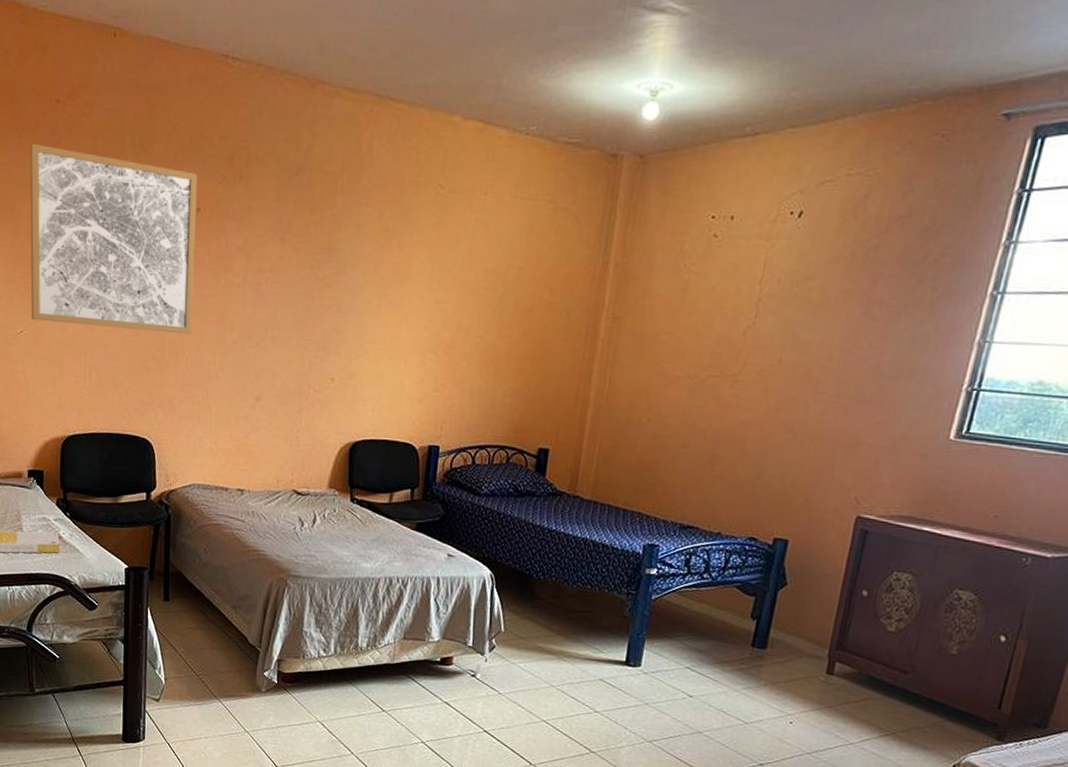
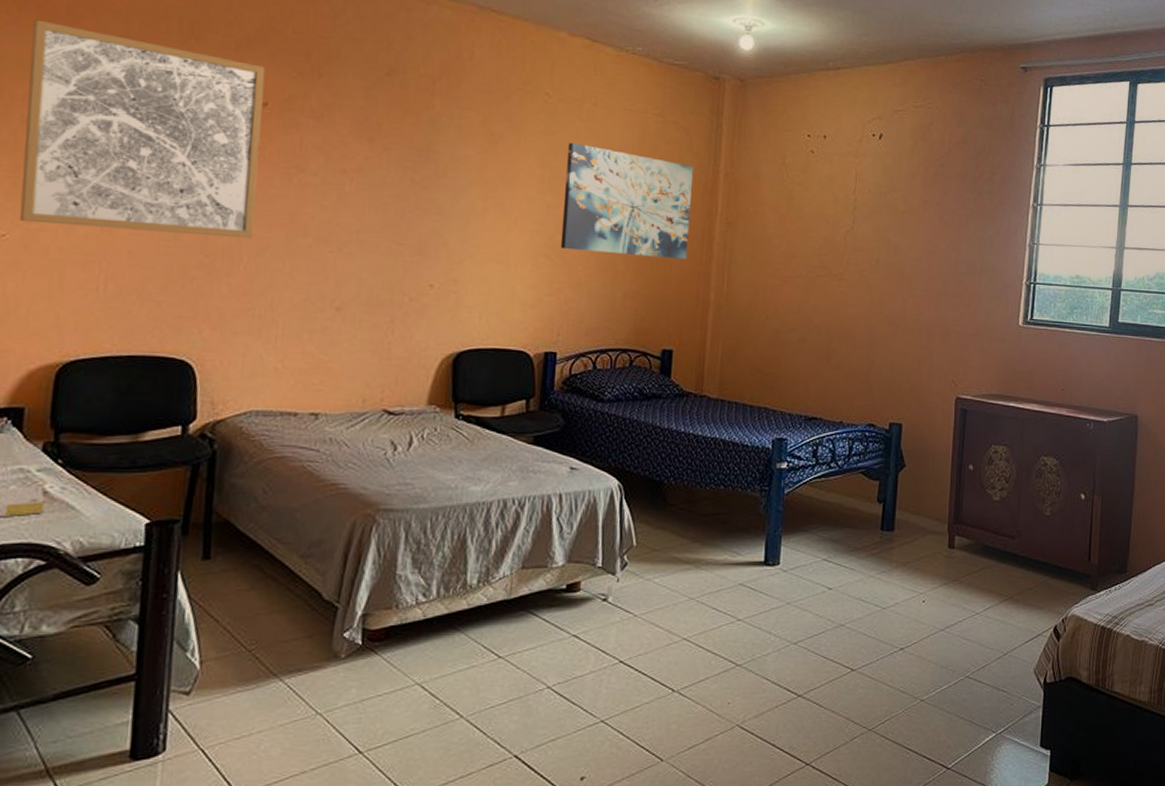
wall art: none [446,236,583,357] -> present [560,143,694,259]

